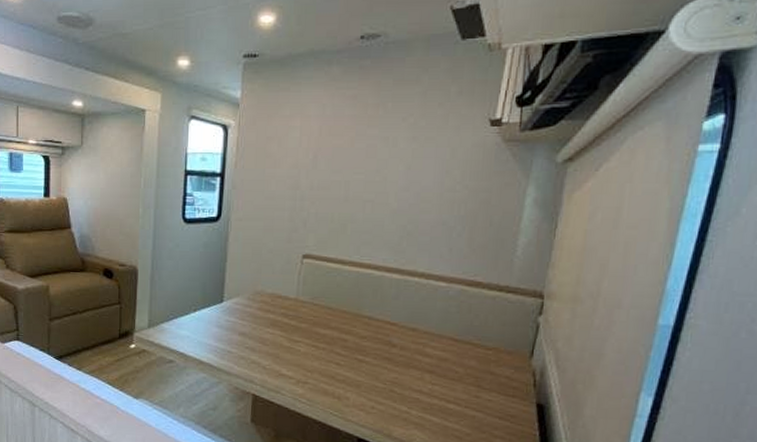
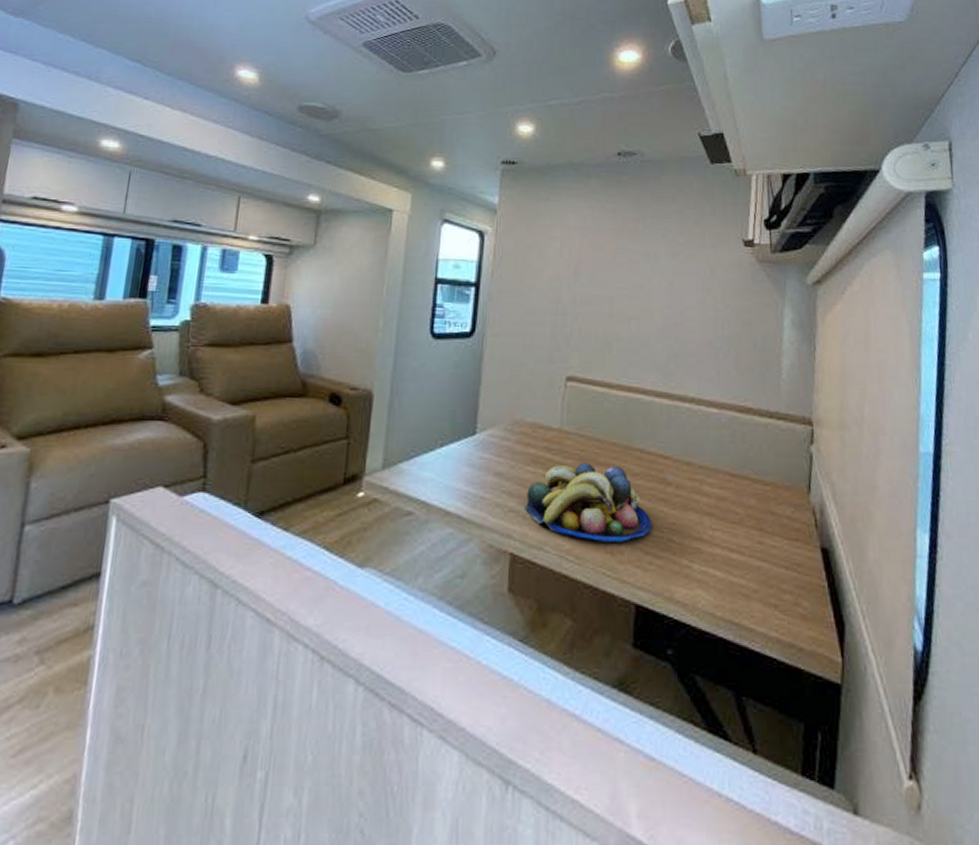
fruit bowl: none [265,327,376,390] -> present [525,463,652,542]

